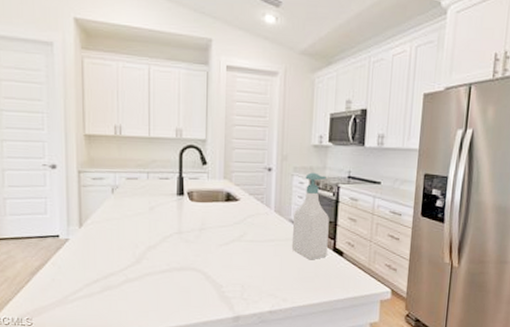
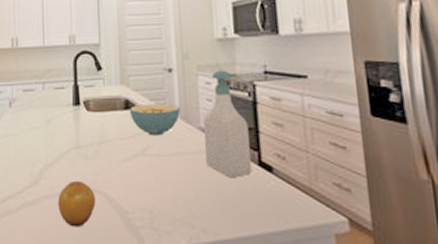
fruit: none [159,260,194,299] -> present [58,180,96,227]
cereal bowl: none [230,197,275,225] -> present [129,103,180,136]

